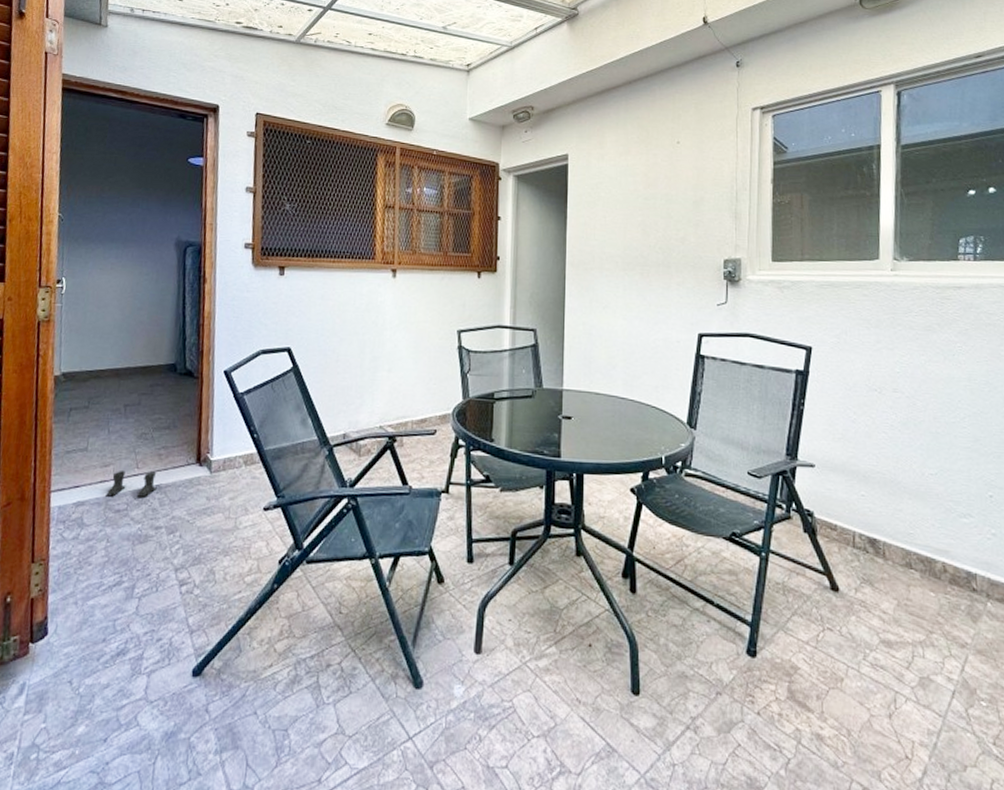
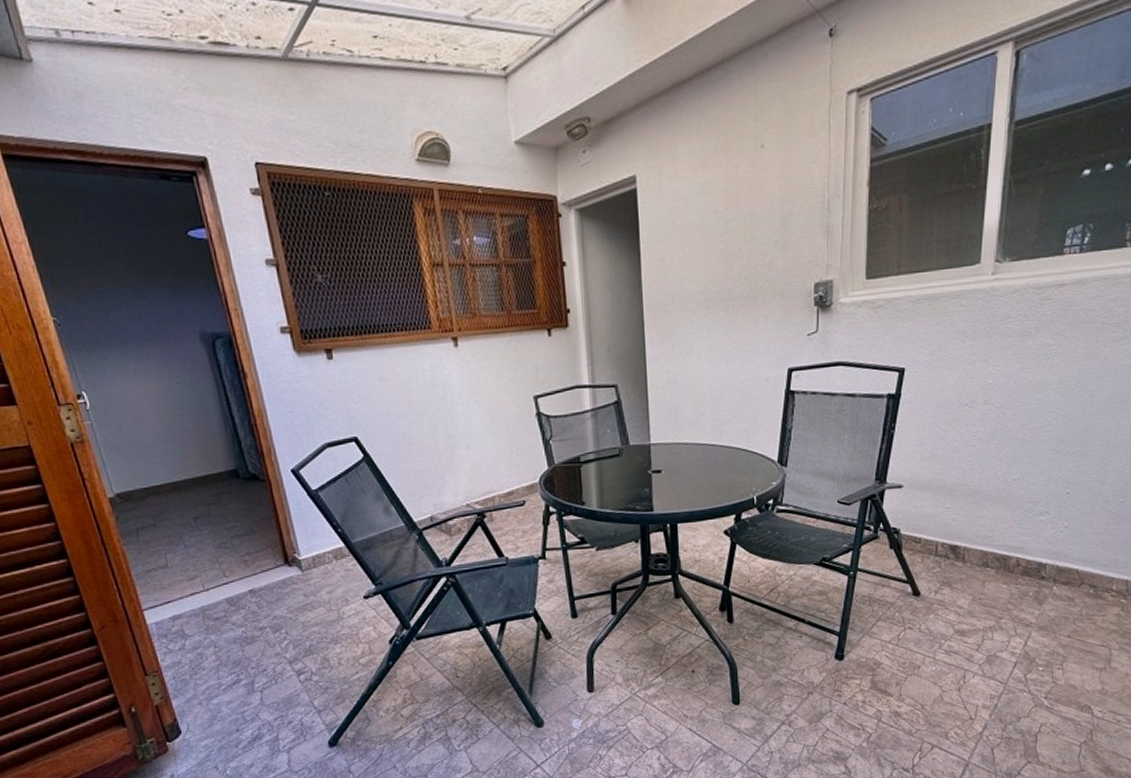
boots: present [105,471,157,497] -> none [200,577,251,607]

